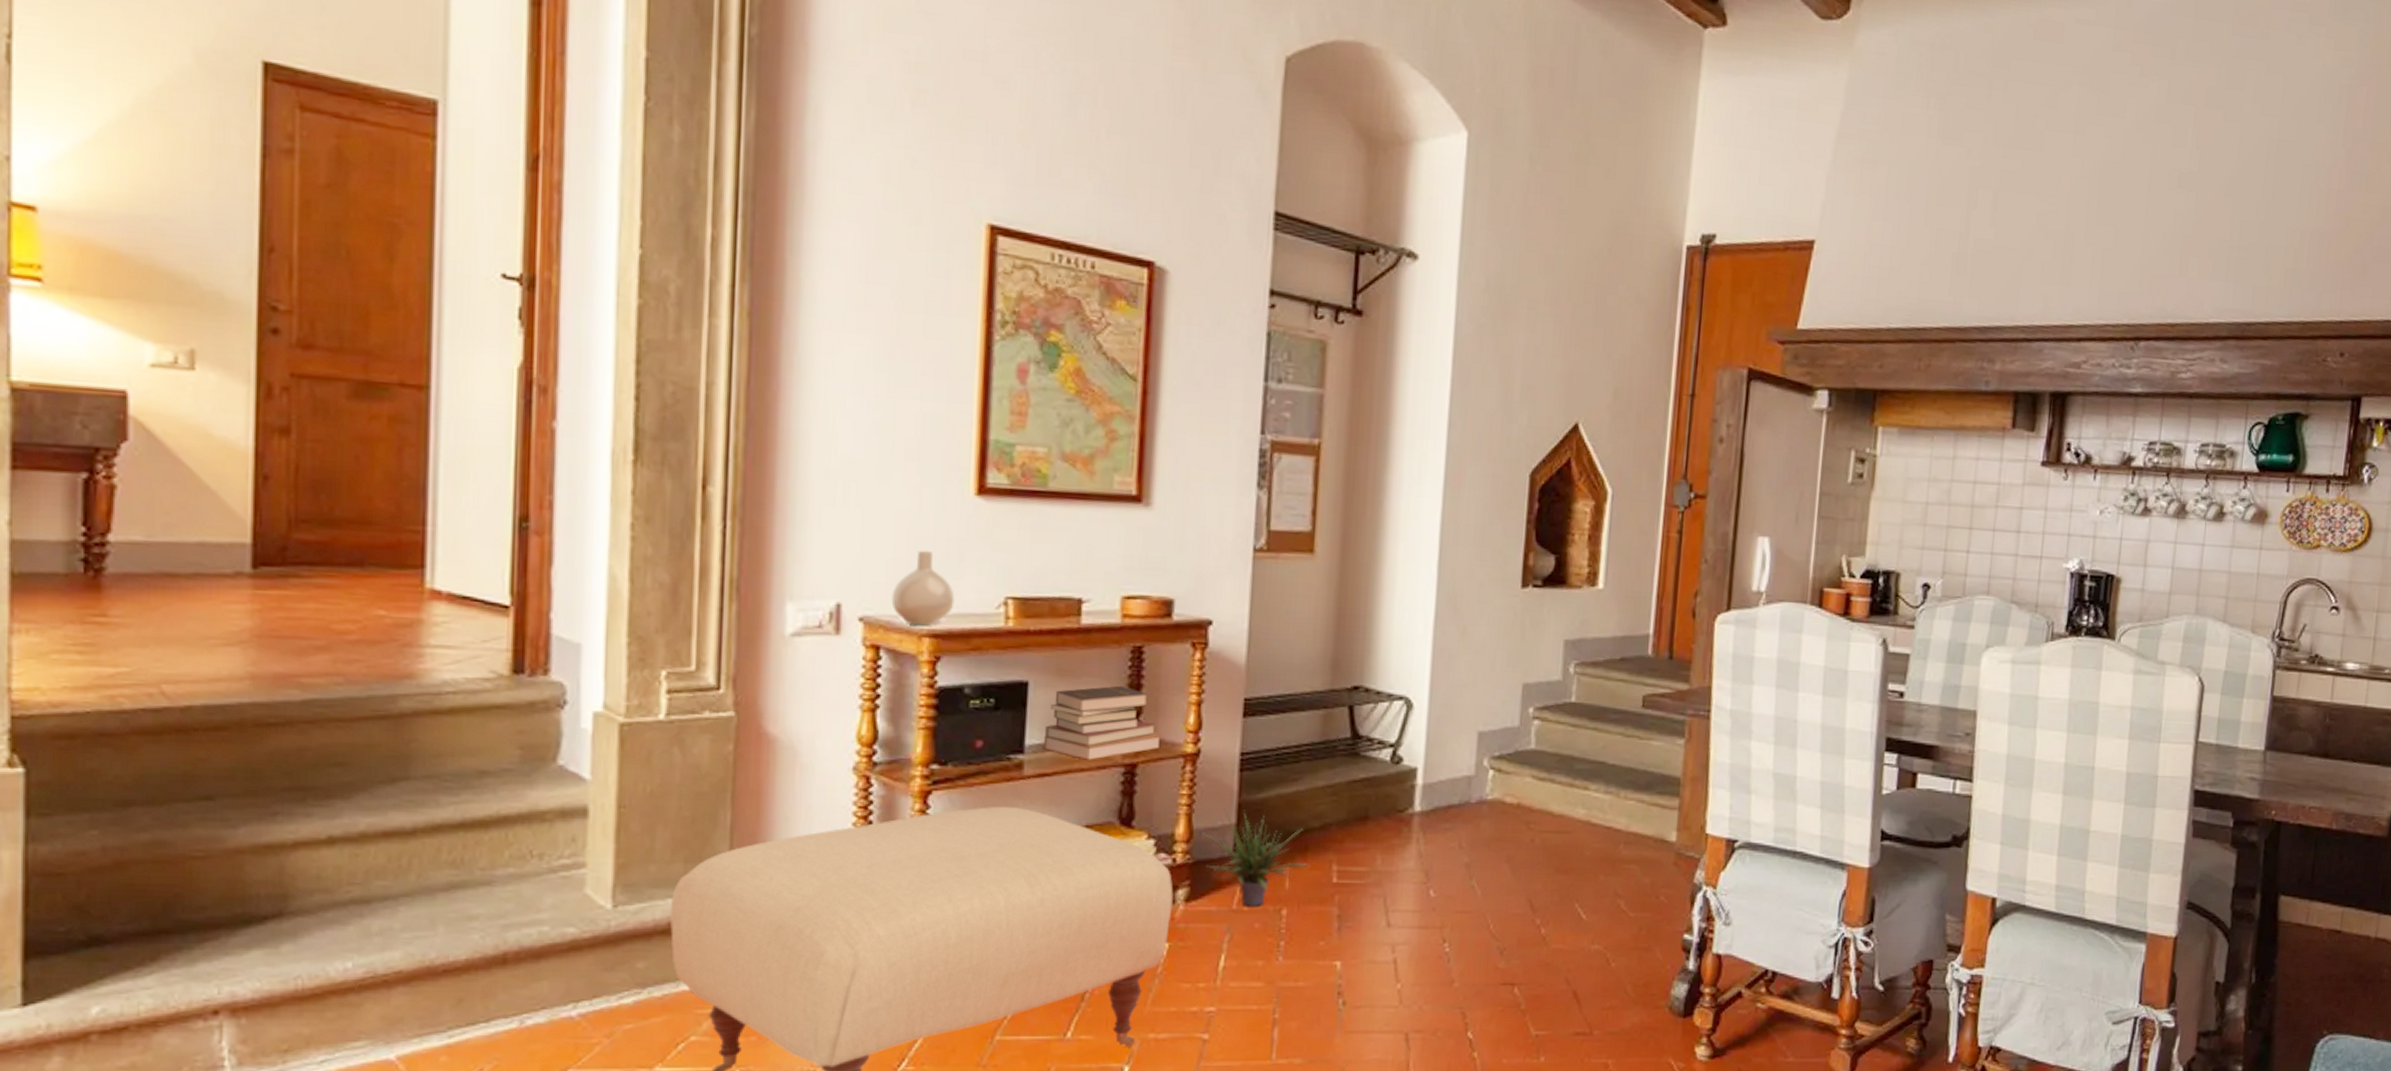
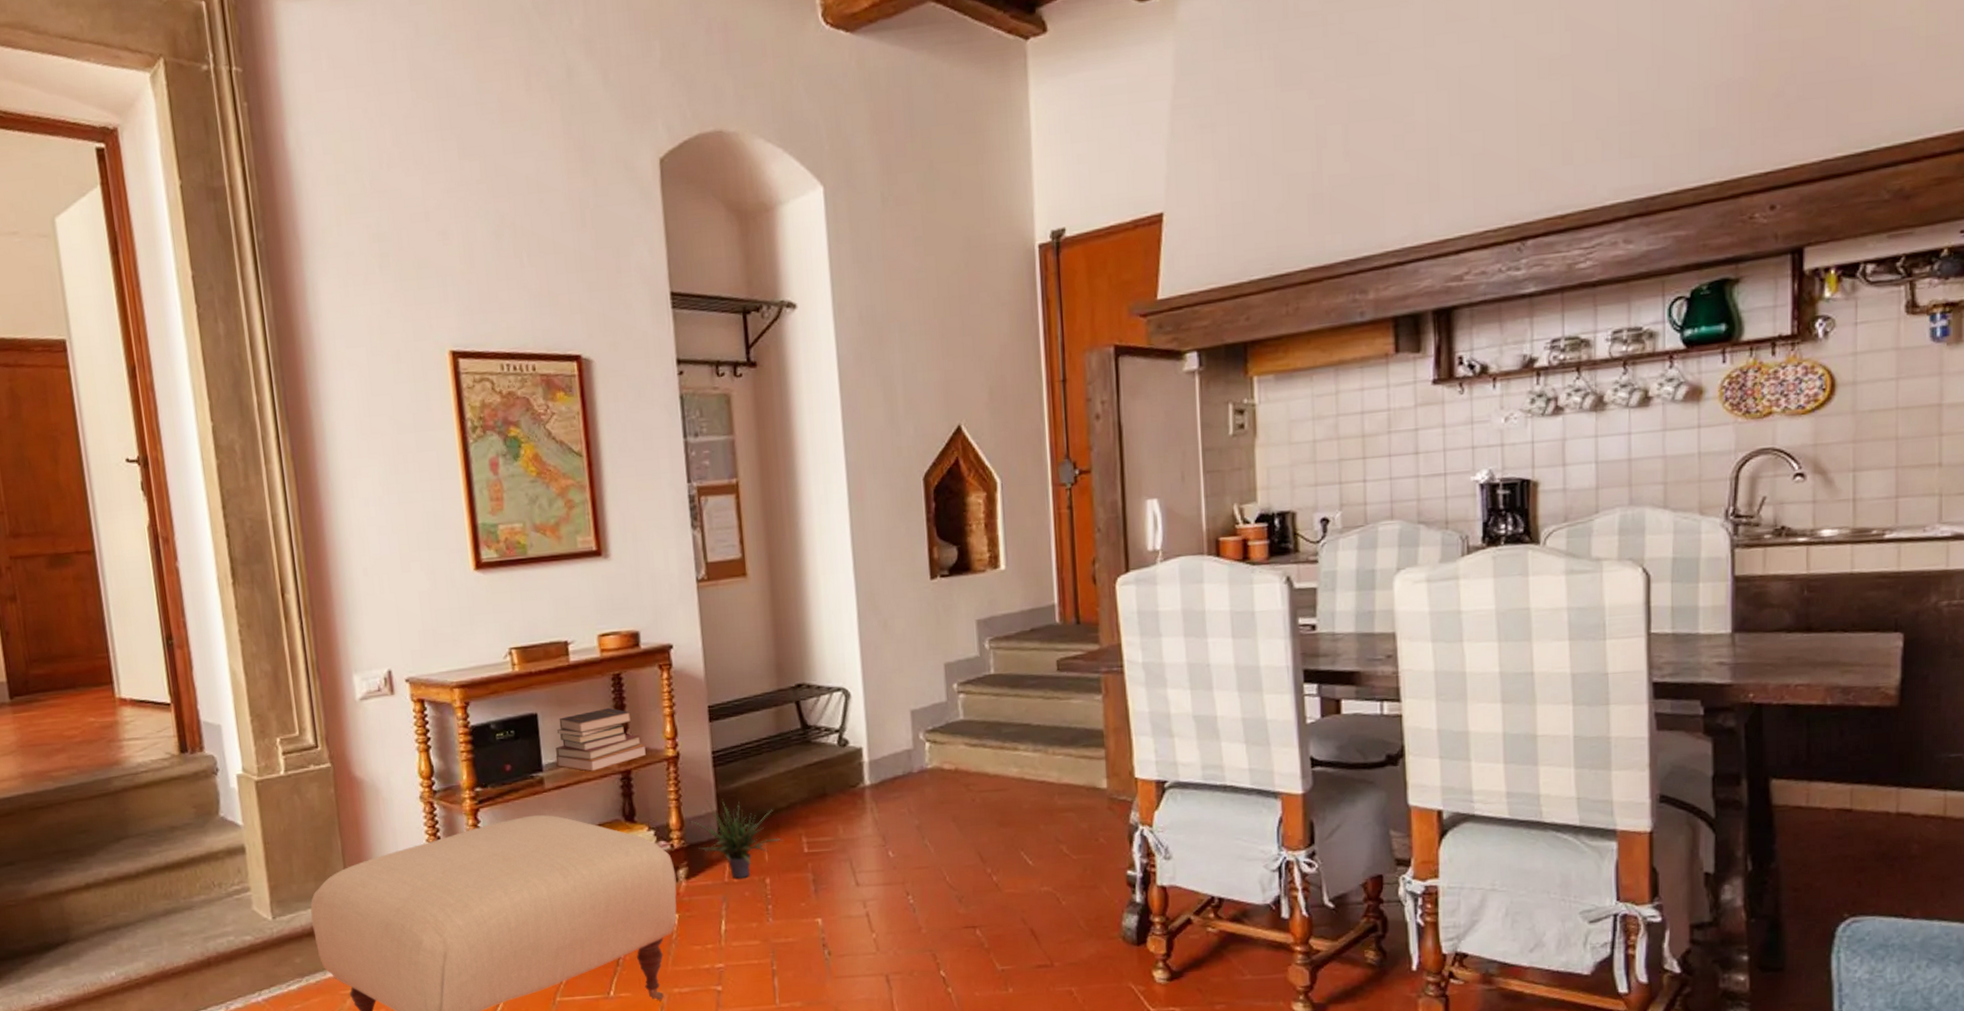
vase: present [891,550,955,626] -> none [426,619,473,680]

